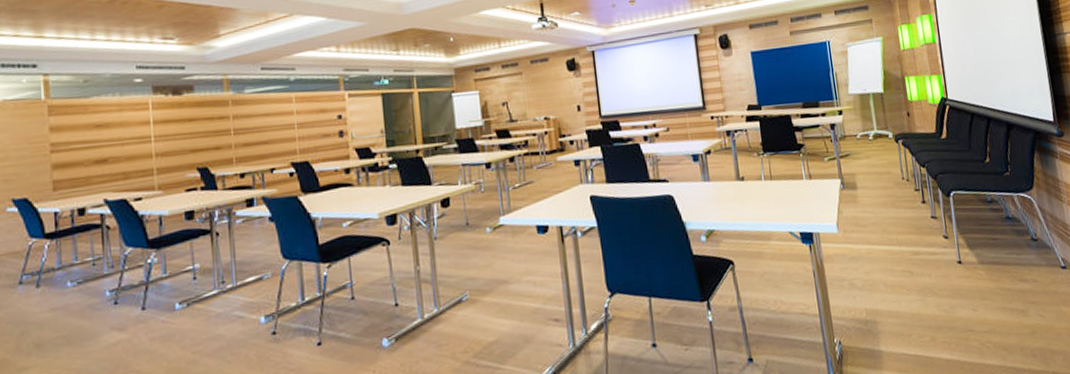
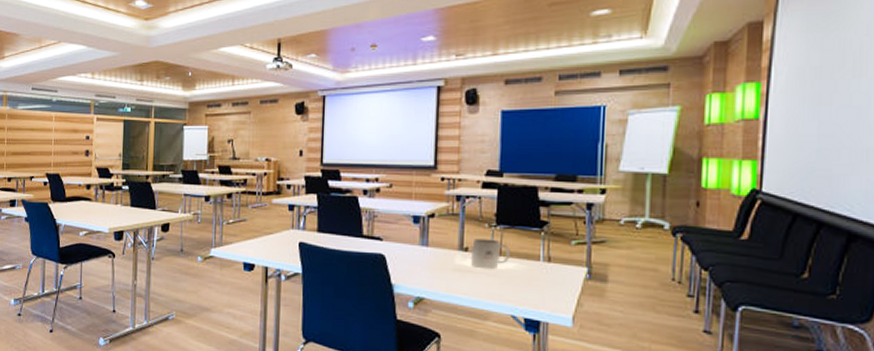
mug: none [746,166,779,195] -> present [471,239,510,270]

